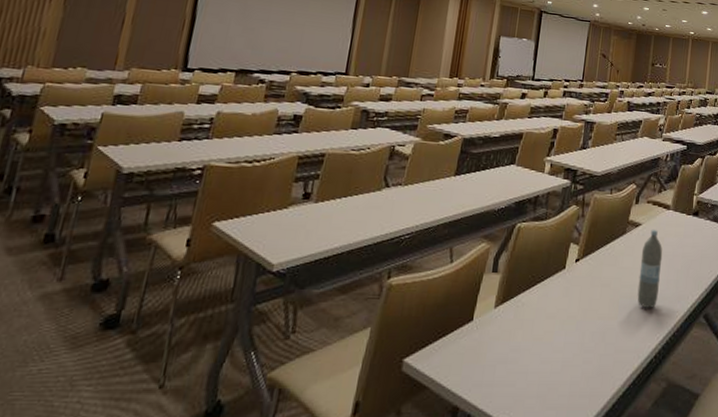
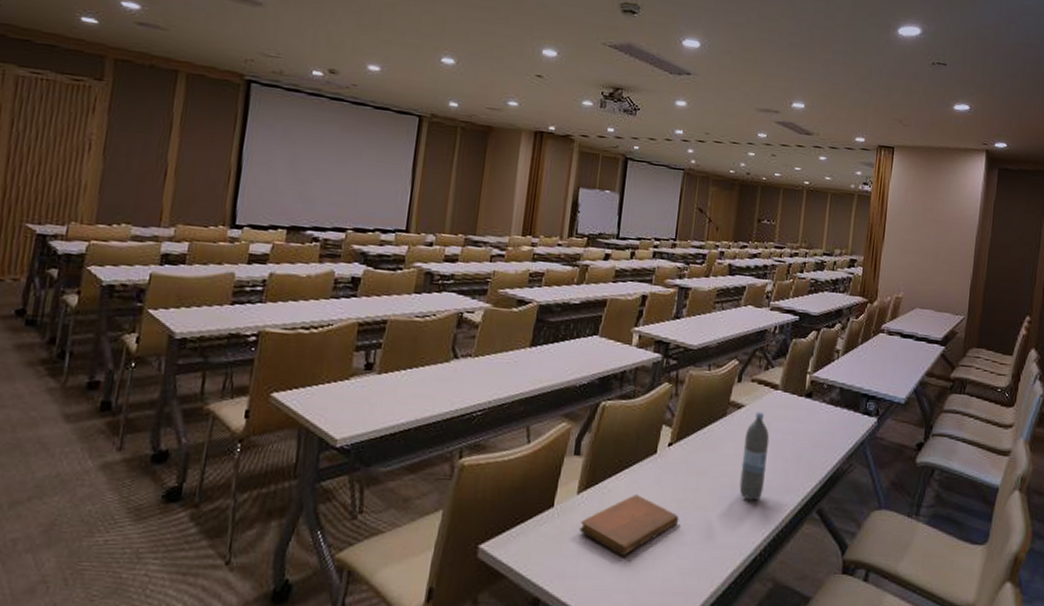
notebook: none [495,307,585,365] -> present [579,494,679,557]

